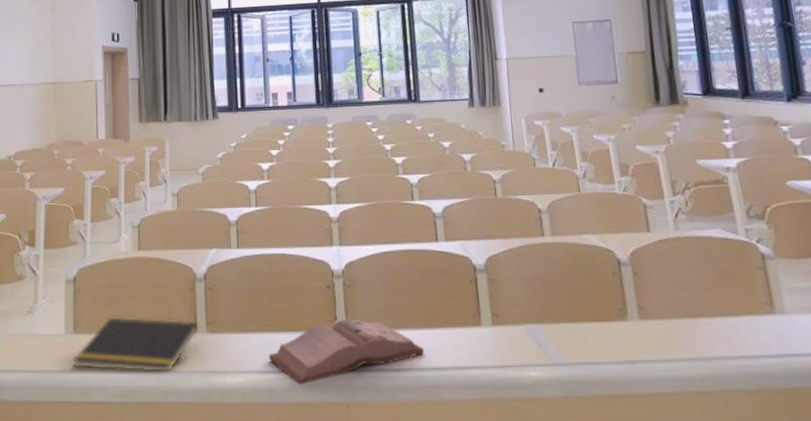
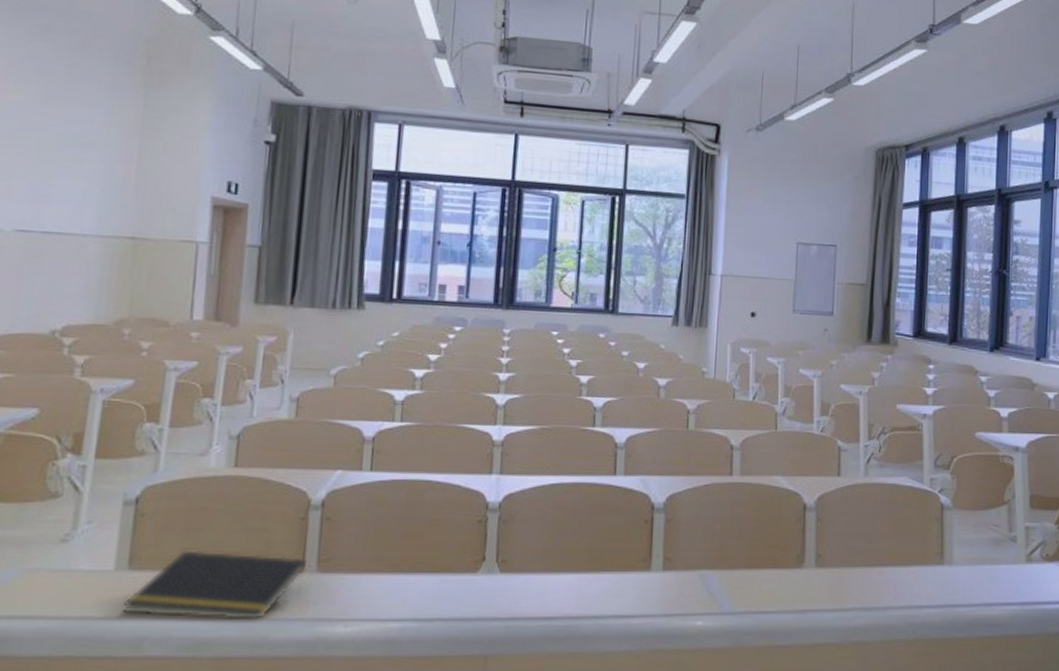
hardback book: present [268,319,424,385] -> none [394,559,583,636]

